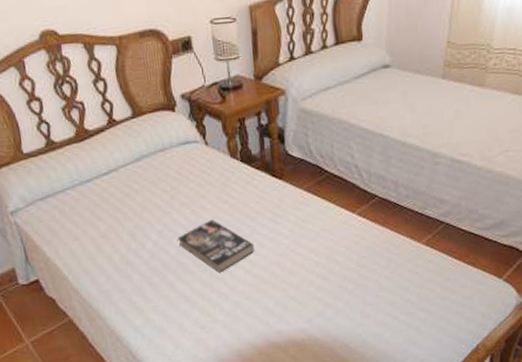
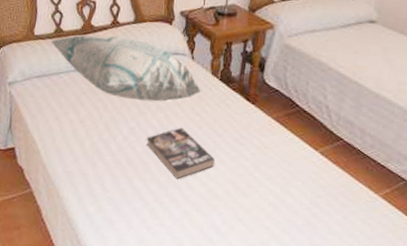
decorative pillow: none [43,136,225,203] -> present [50,35,202,102]

